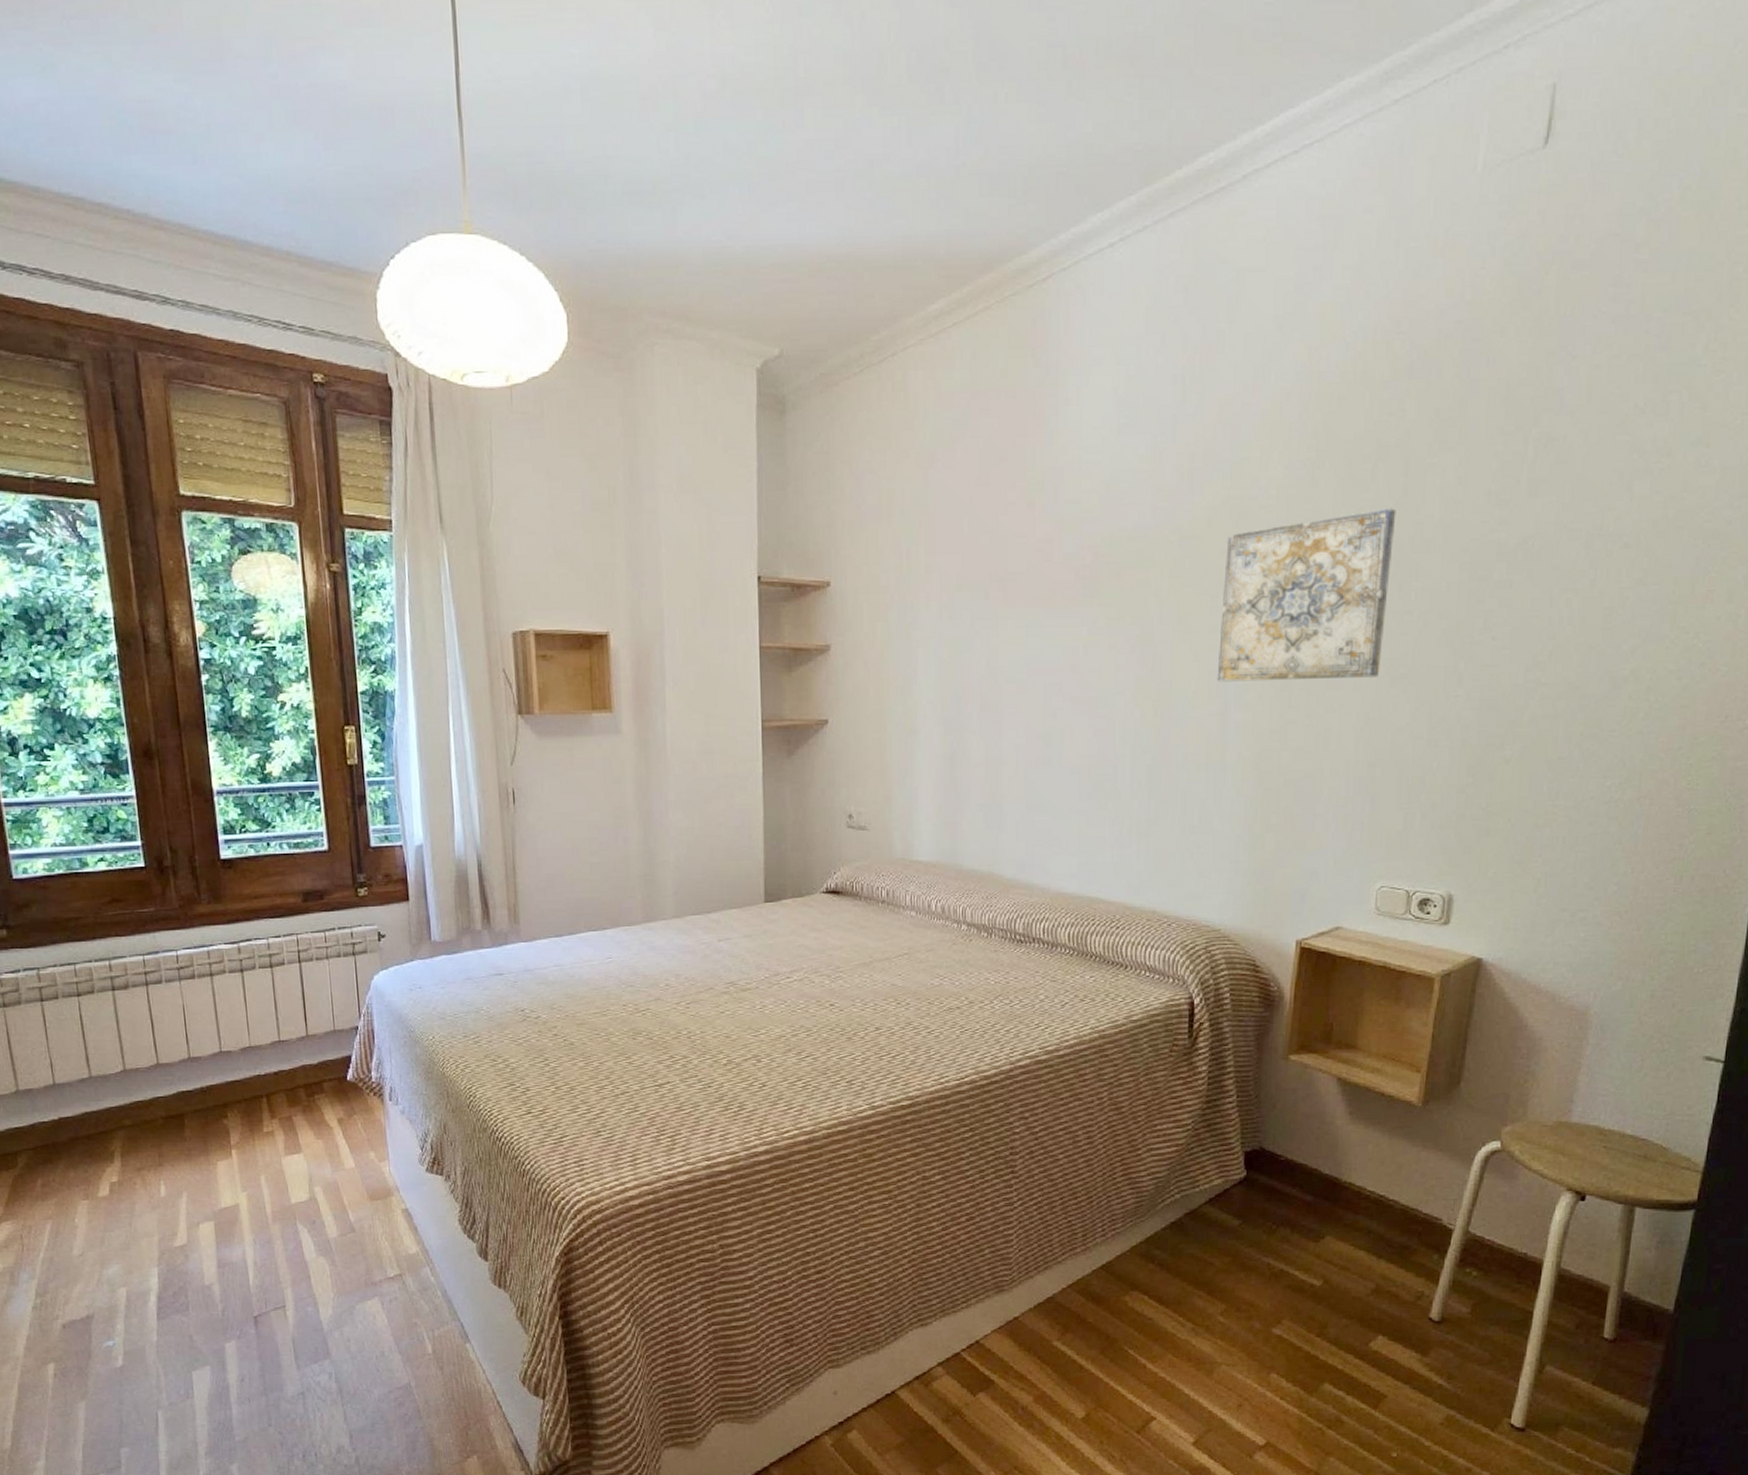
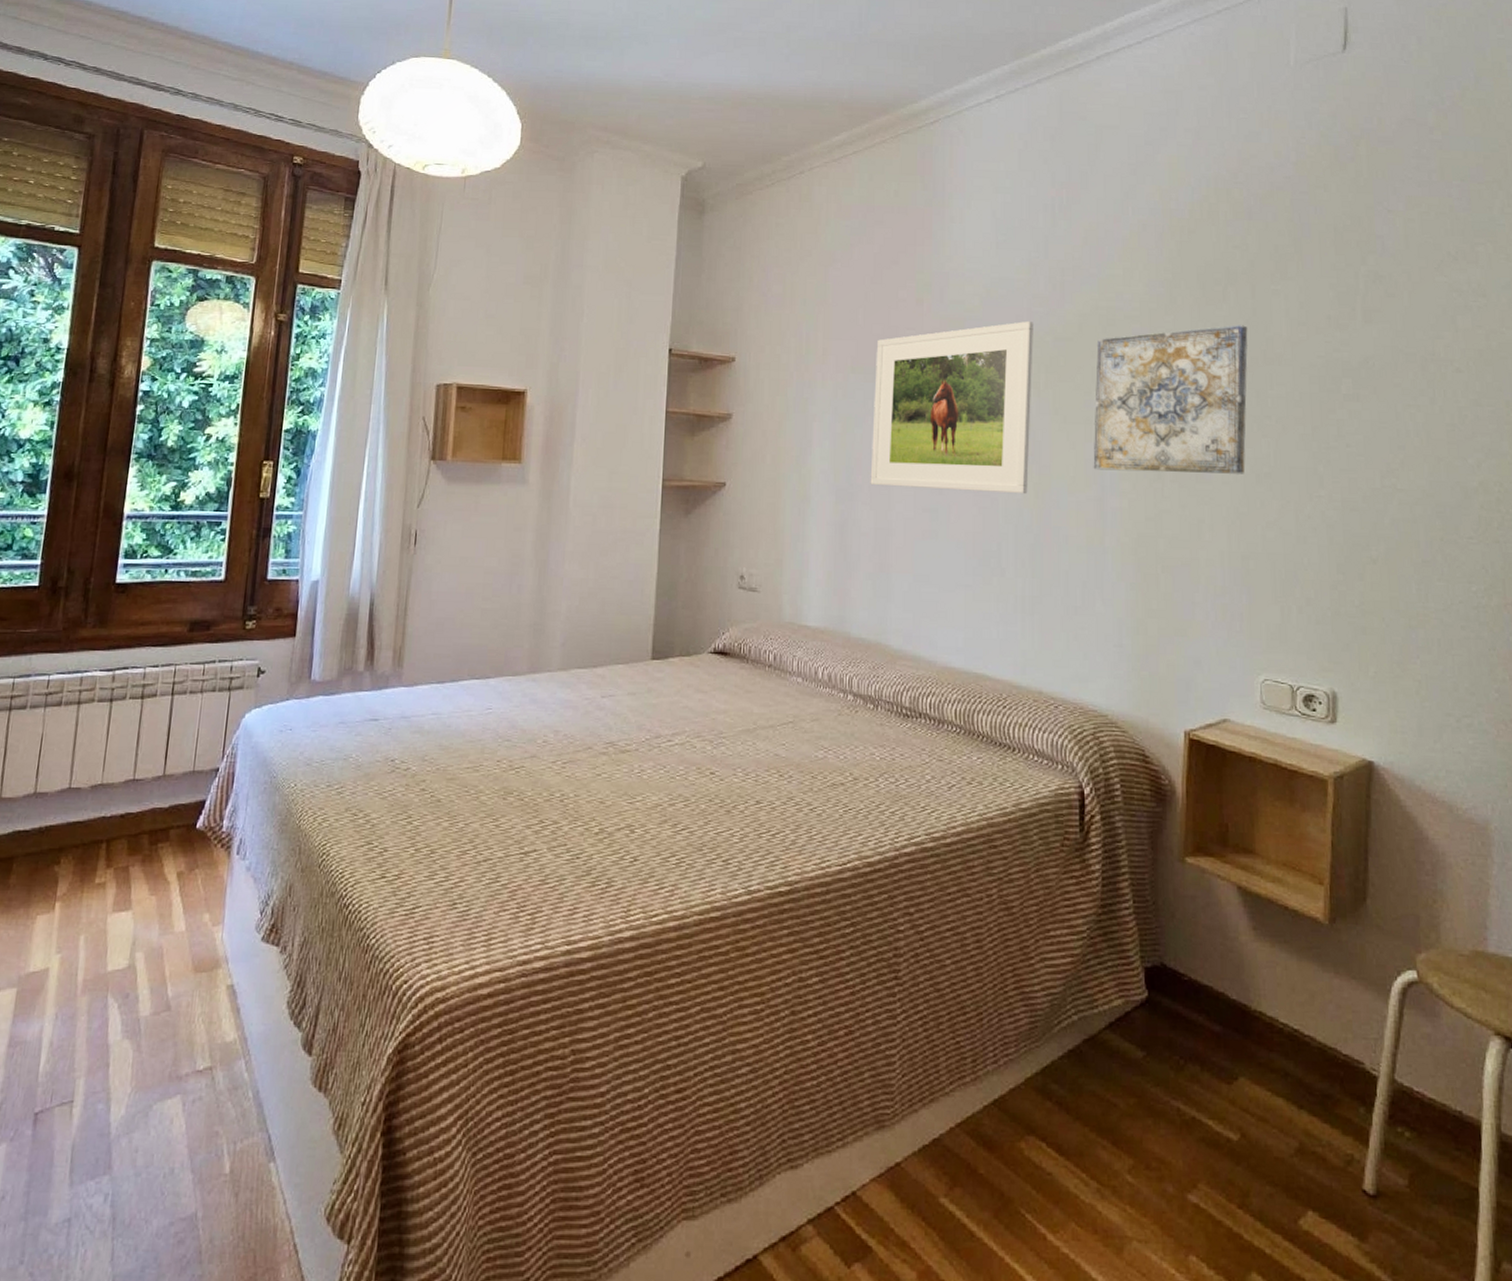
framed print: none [980,518,1157,714] -> present [870,320,1033,495]

